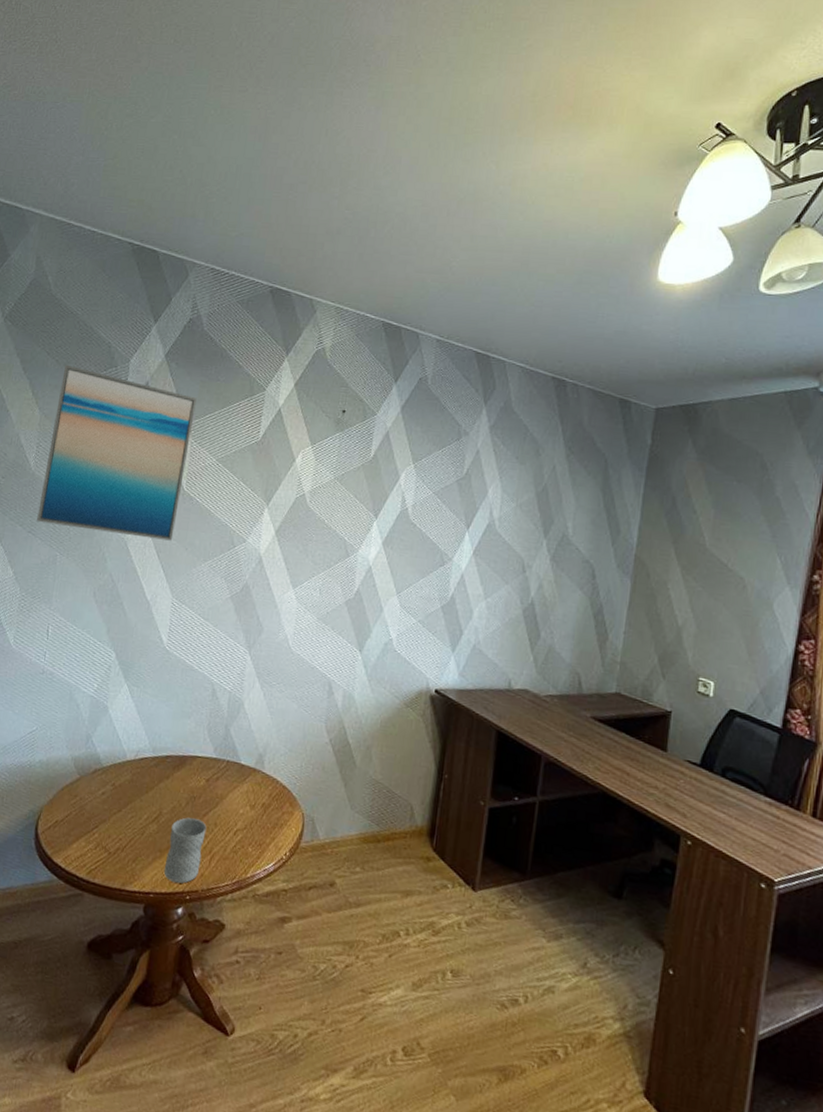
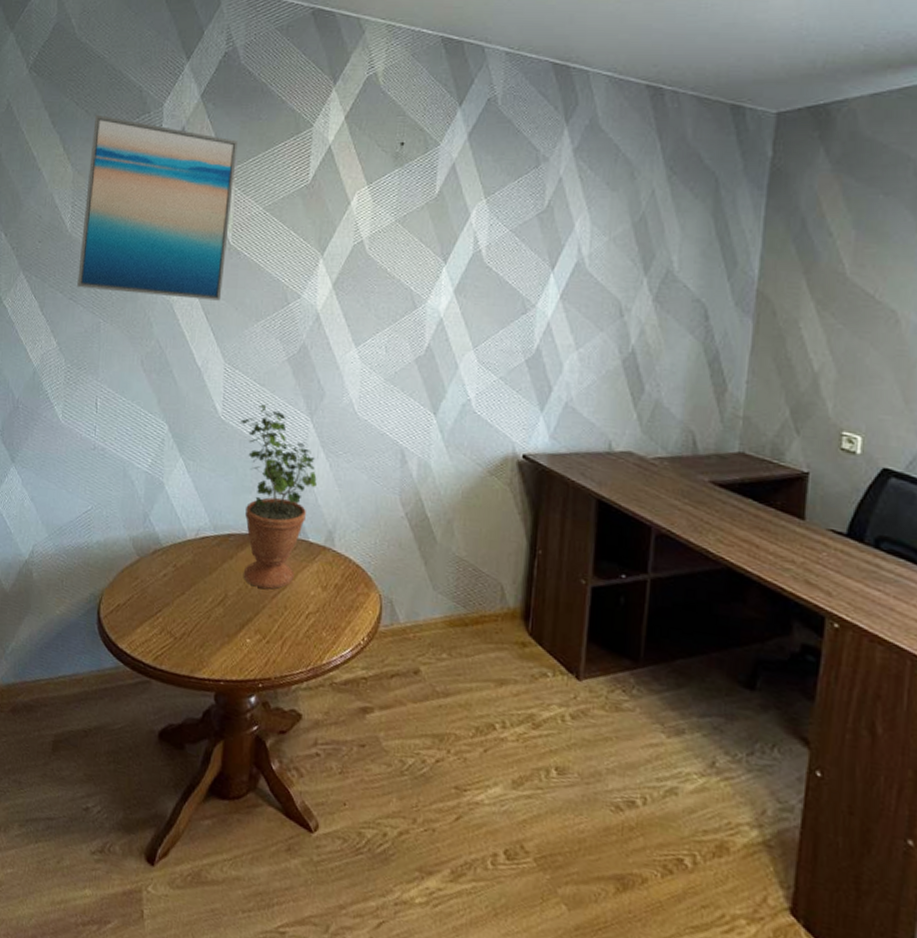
mug: present [163,817,207,884] -> none [233,600,276,671]
potted plant: none [177,637,252,808] -> present [239,404,317,590]

